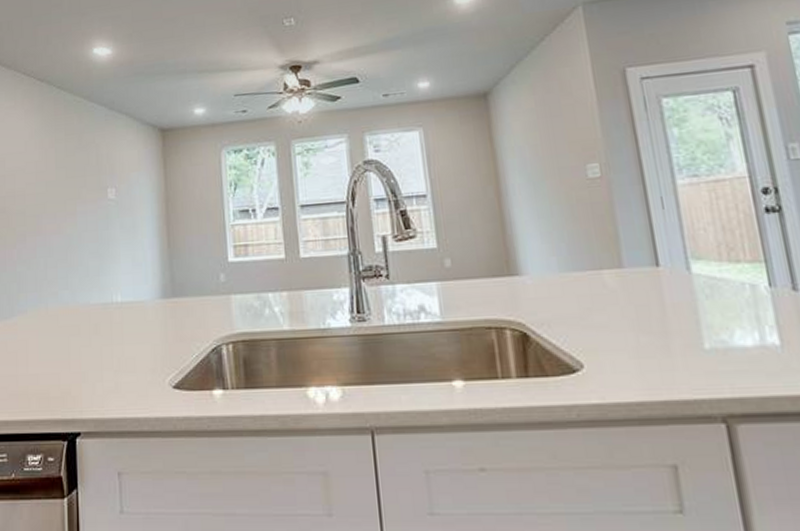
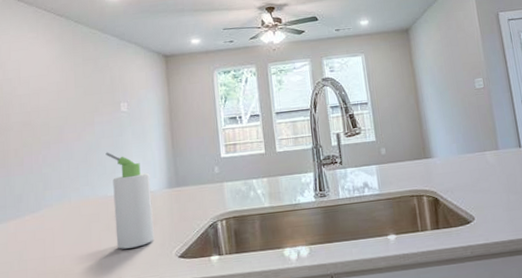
bottle: none [88,249,144,372] -> present [105,152,154,249]

